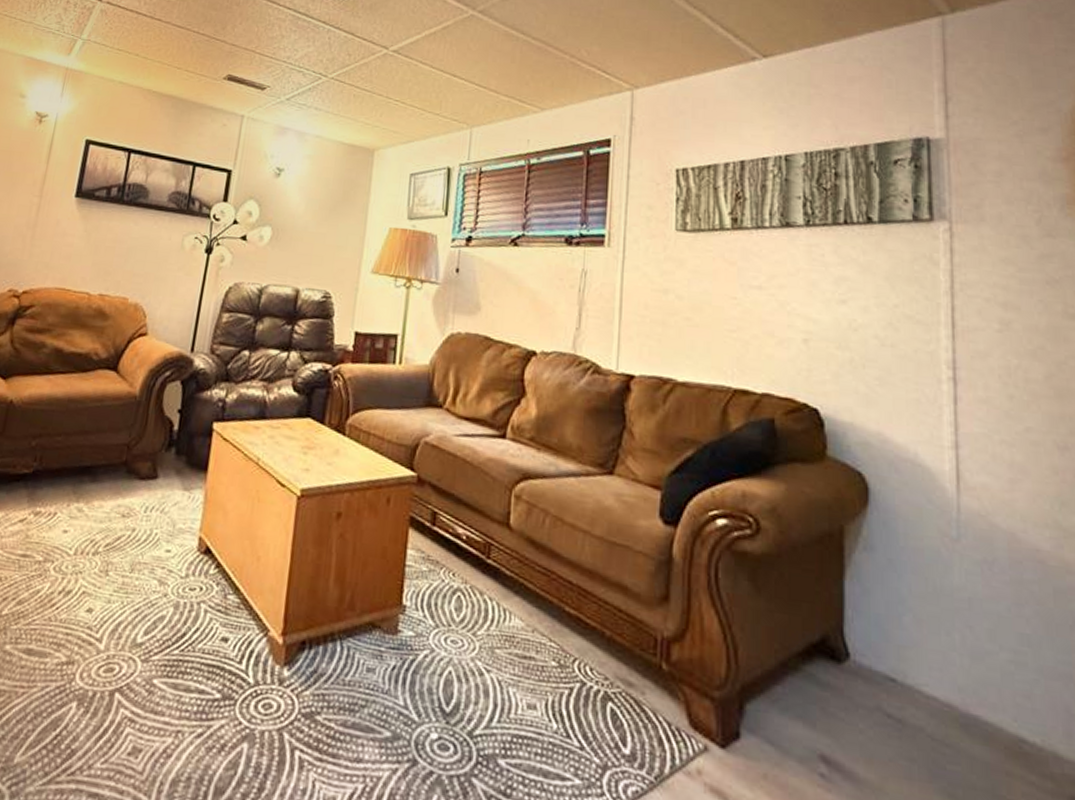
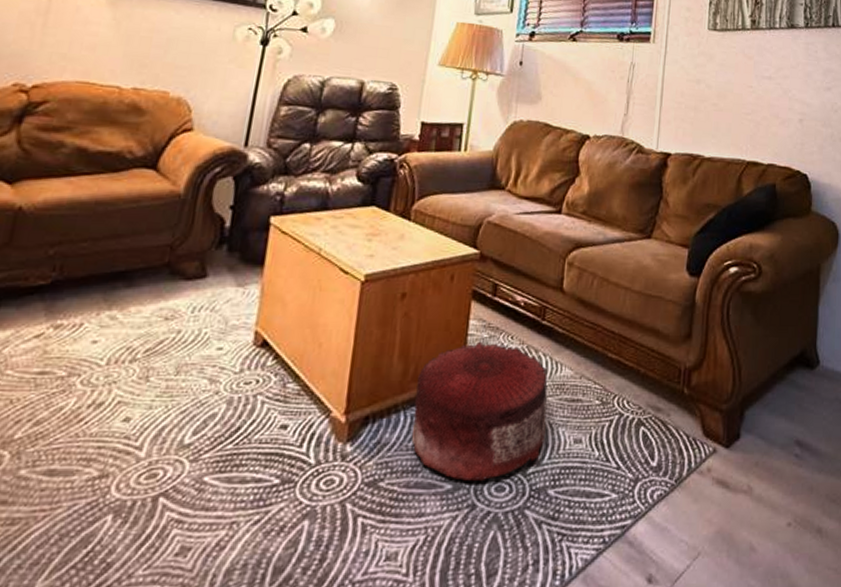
pouf: none [348,574,495,735] -> present [411,341,548,482]

